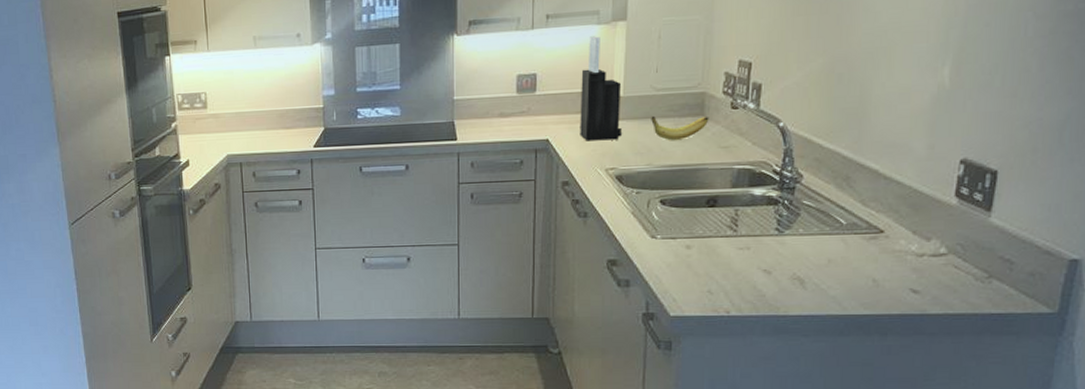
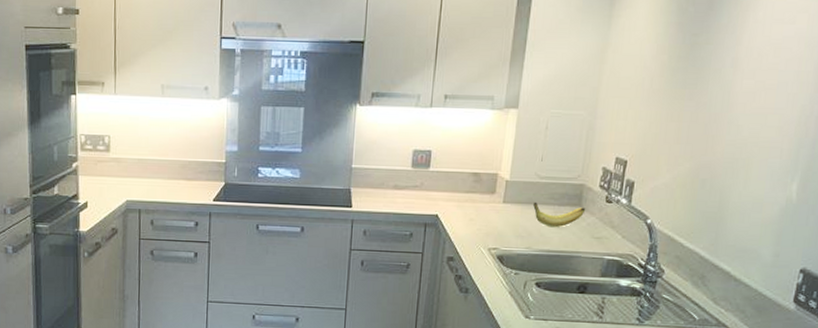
knife block: present [580,36,622,141] -> none [467,120,508,222]

